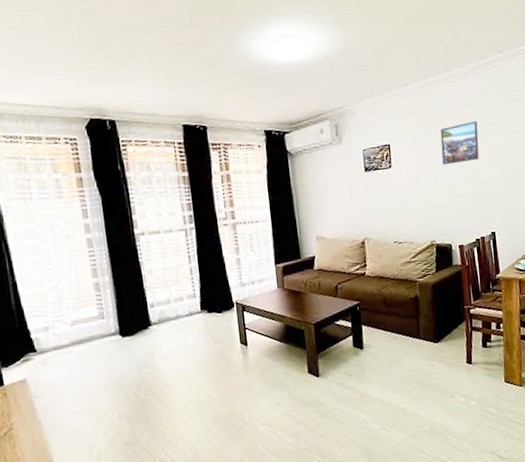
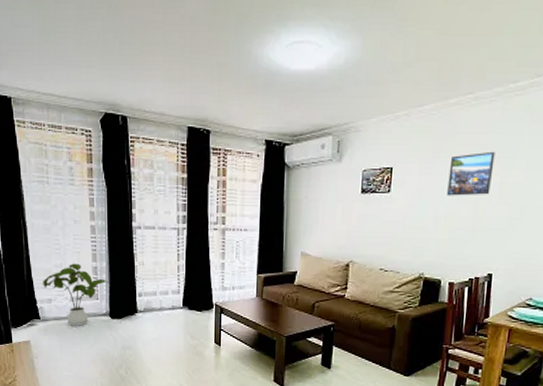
house plant: none [36,282,115,354] -> present [43,263,109,327]

